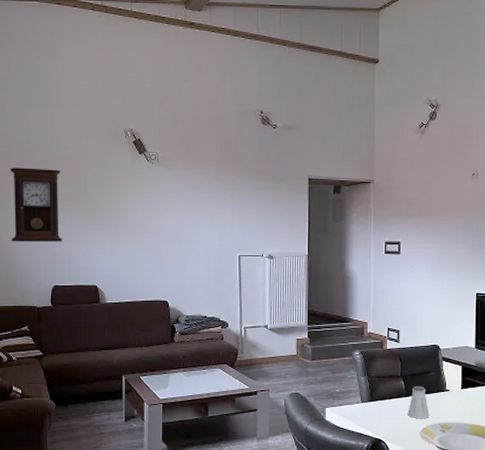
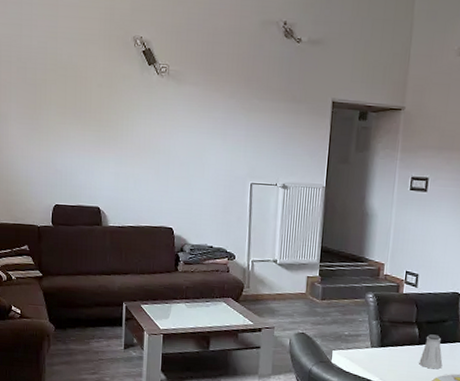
pendulum clock: present [11,167,63,243] -> none [11,74,65,158]

